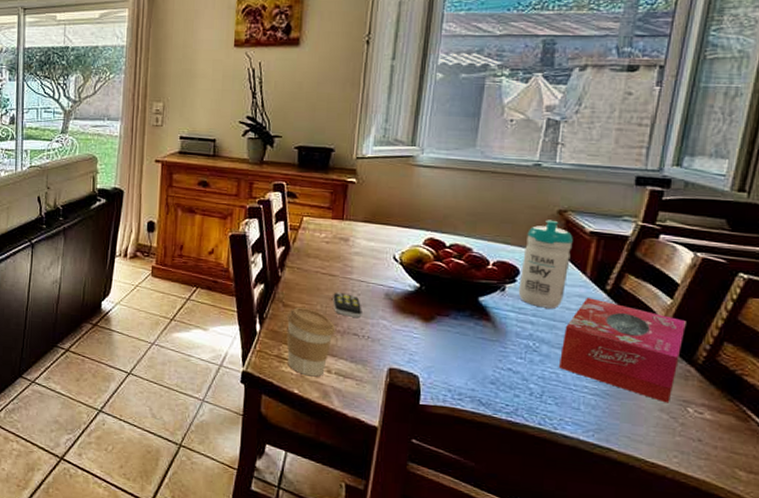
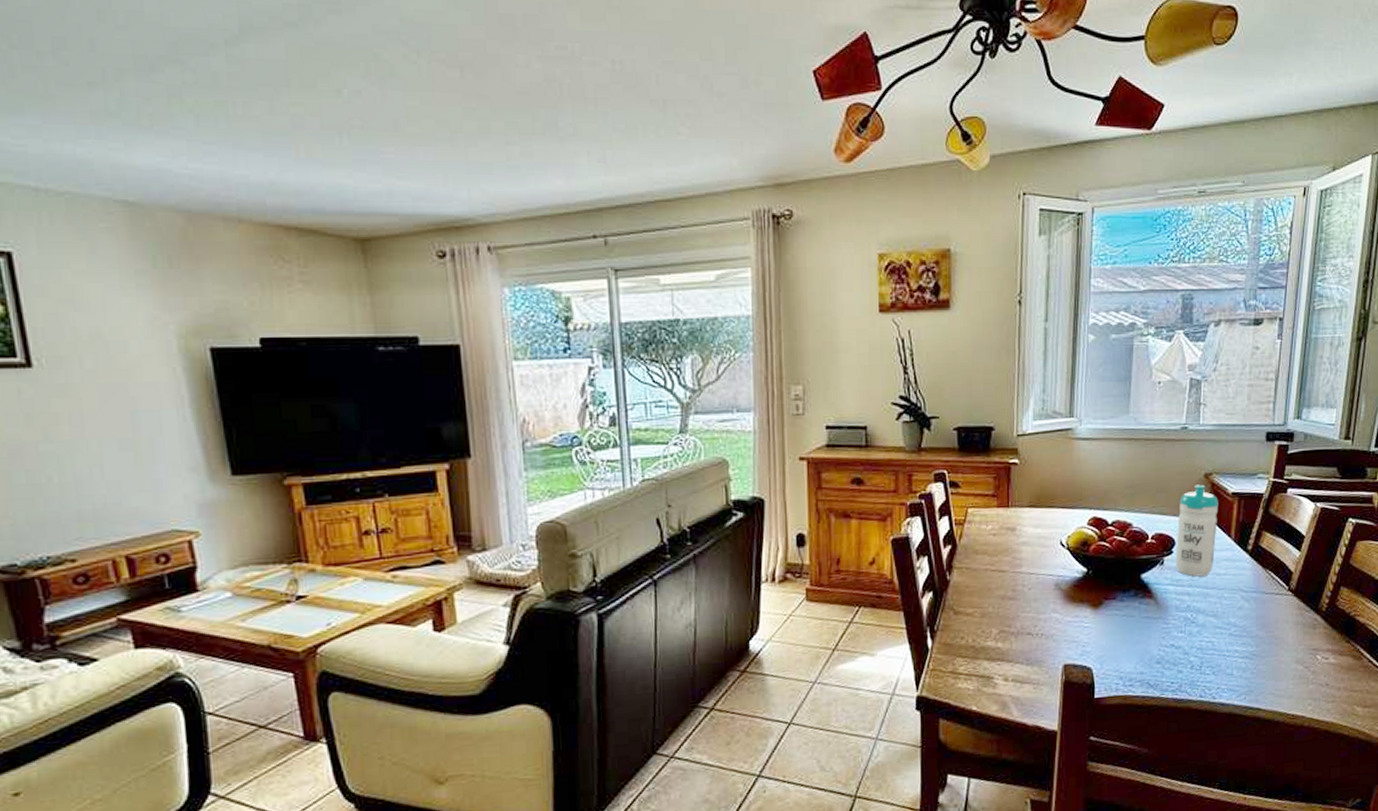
coffee cup: present [286,306,335,377] -> none [958,611,1009,689]
remote control: present [333,292,362,318] -> none [1004,589,1034,615]
tissue box: present [558,298,686,403] -> none [1213,560,1312,654]

